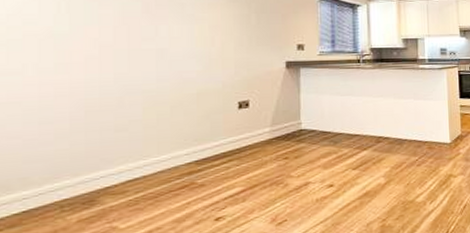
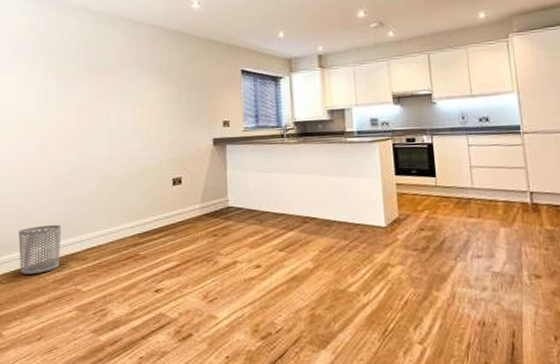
waste bin: none [24,155,90,217] -> present [18,224,62,274]

